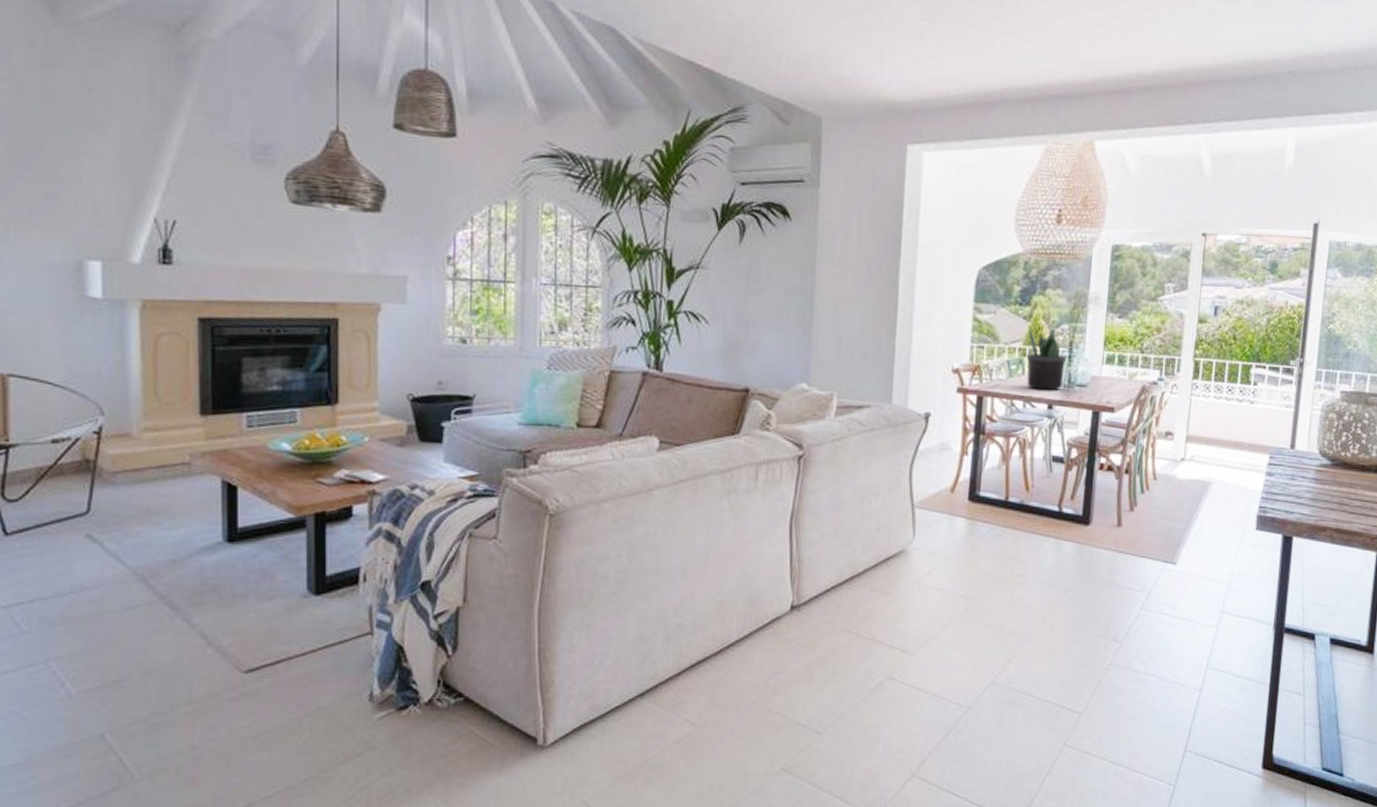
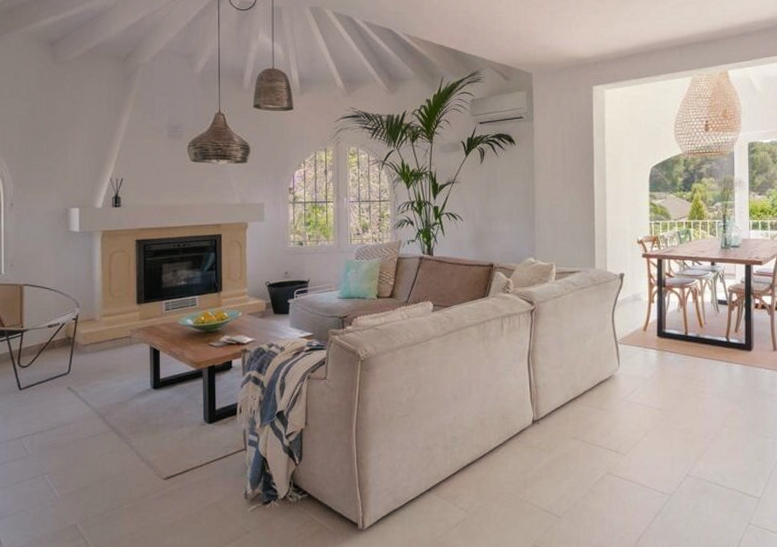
planter: present [1026,326,1067,391] -> none [691,206,722,252]

